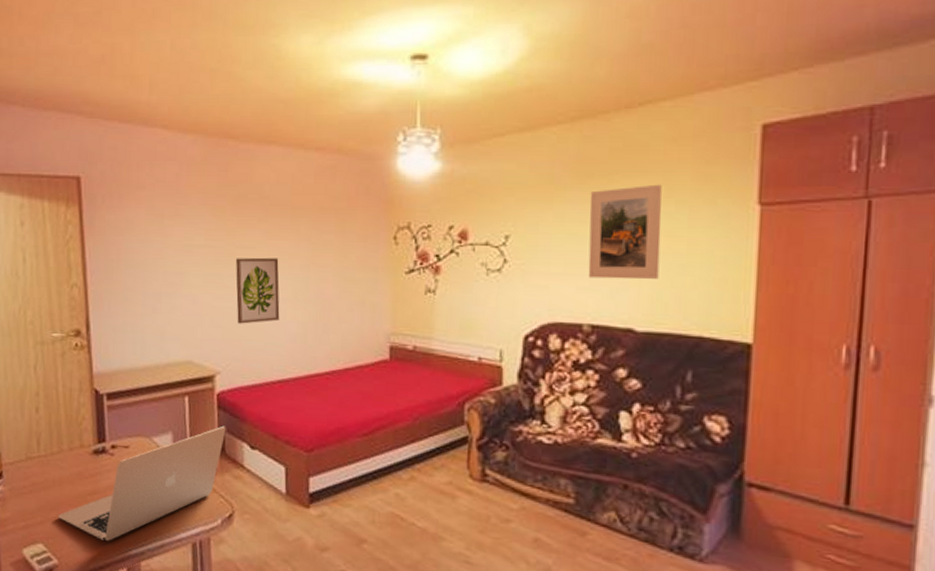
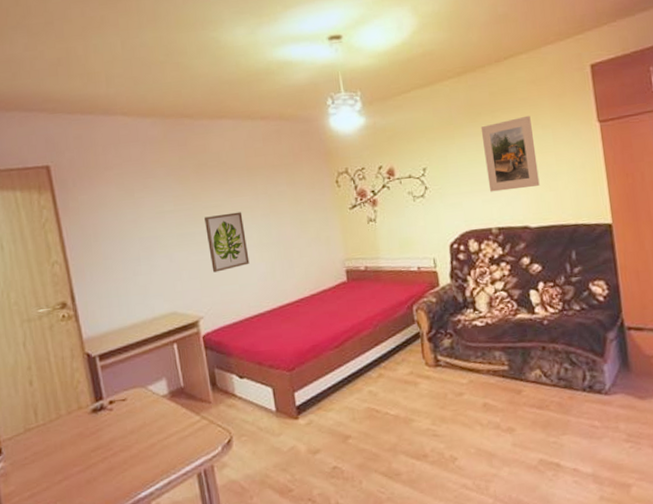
laptop: present [58,425,226,541] -> none [63,363,215,491]

